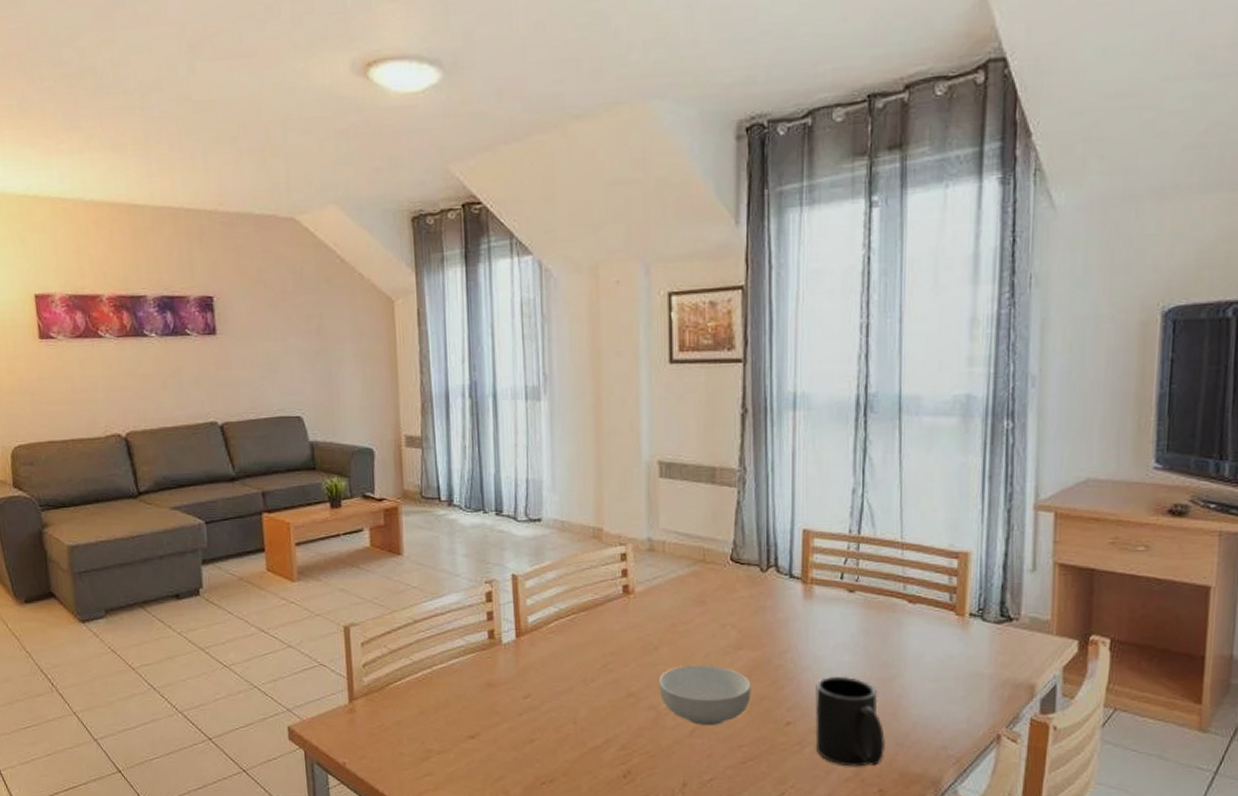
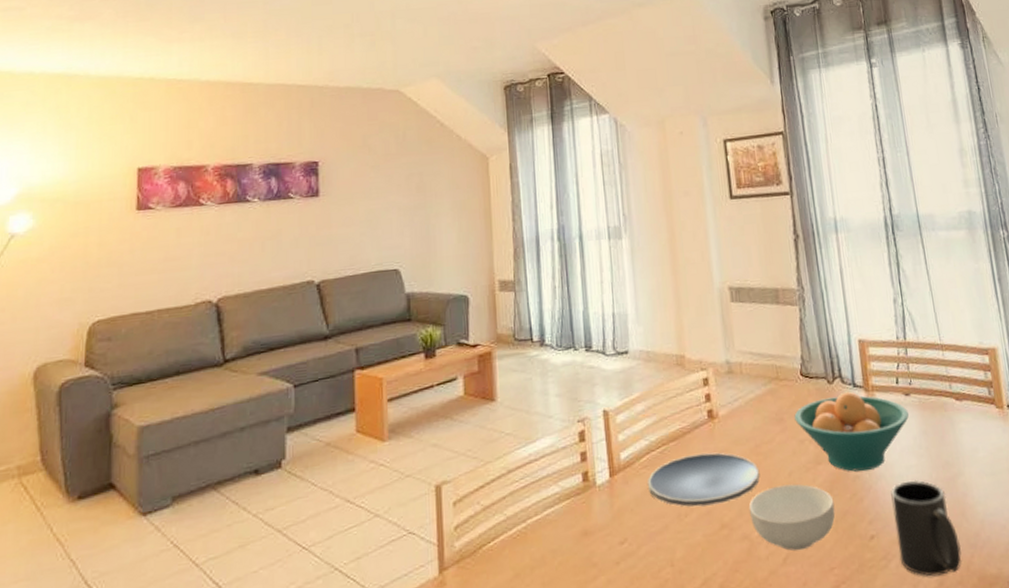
plate: none [555,625,674,675] -> present [648,452,760,507]
fruit bowl: none [718,581,849,662] -> present [794,391,909,472]

